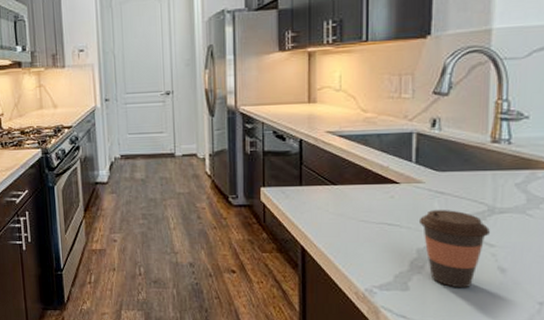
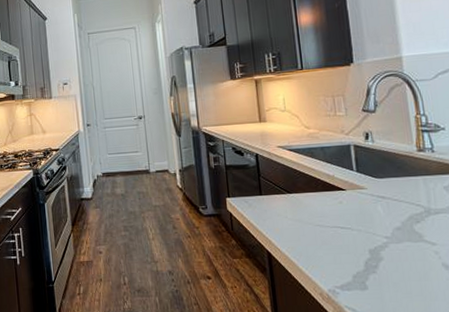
coffee cup: present [418,210,490,288] -> none [366,212,430,286]

